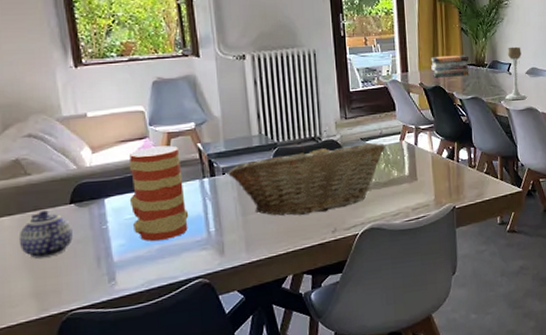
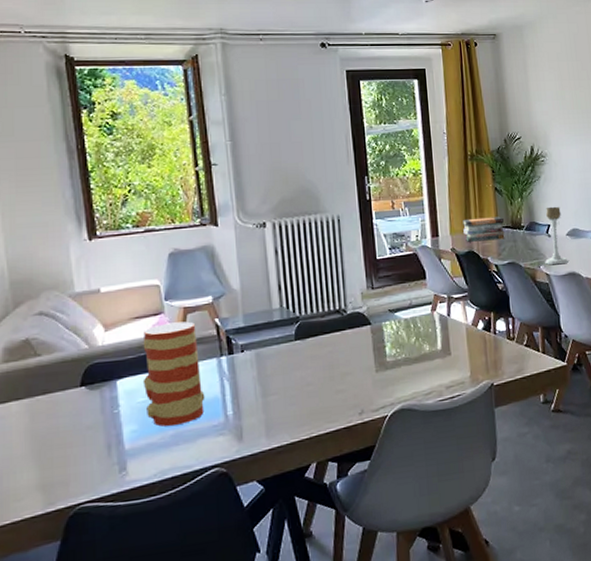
teapot: present [18,211,73,259] -> none [26,394,83,447]
fruit basket: present [228,142,385,216] -> none [247,314,415,397]

